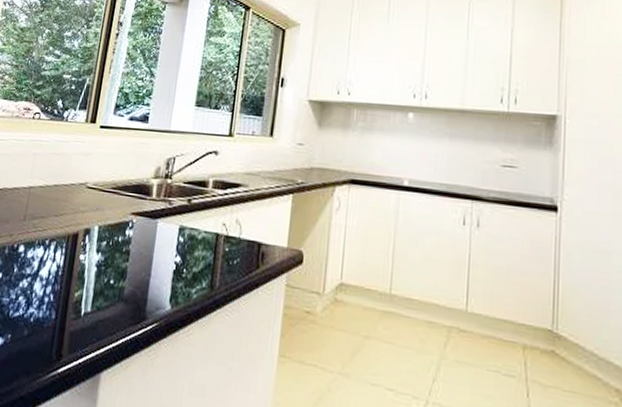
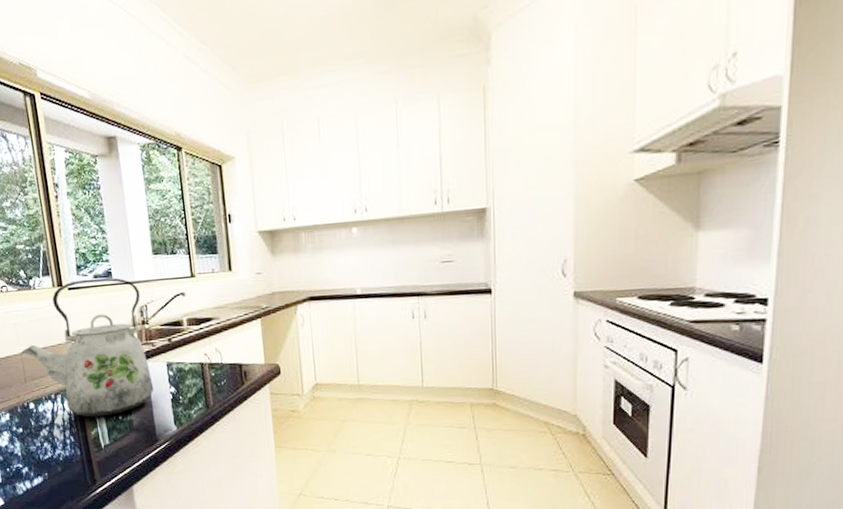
kettle: none [30,119,172,277] -> present [20,277,154,417]

